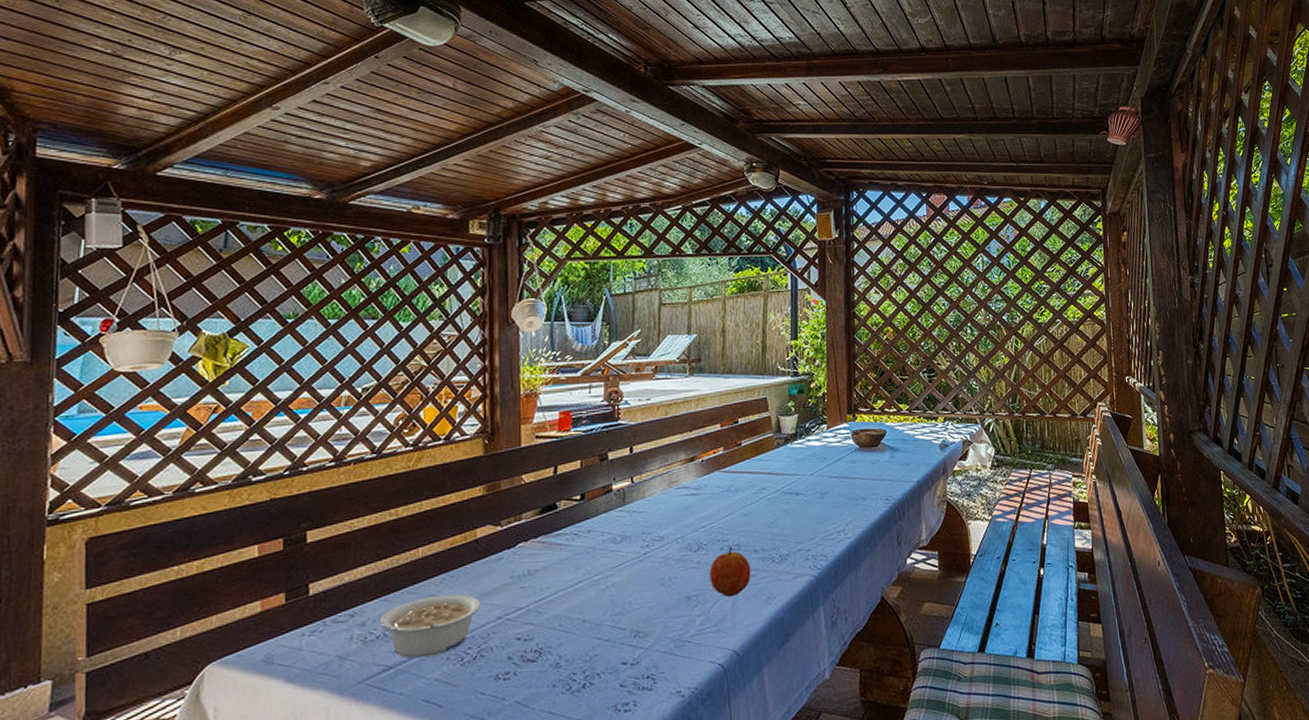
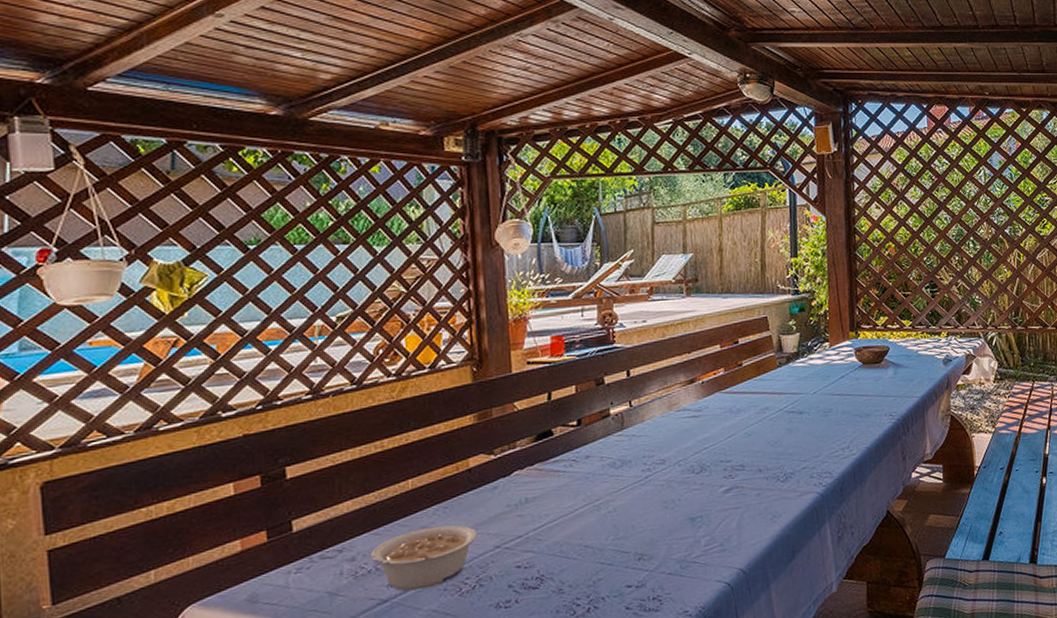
fruit: present [710,547,751,597] -> none [713,467,756,517]

